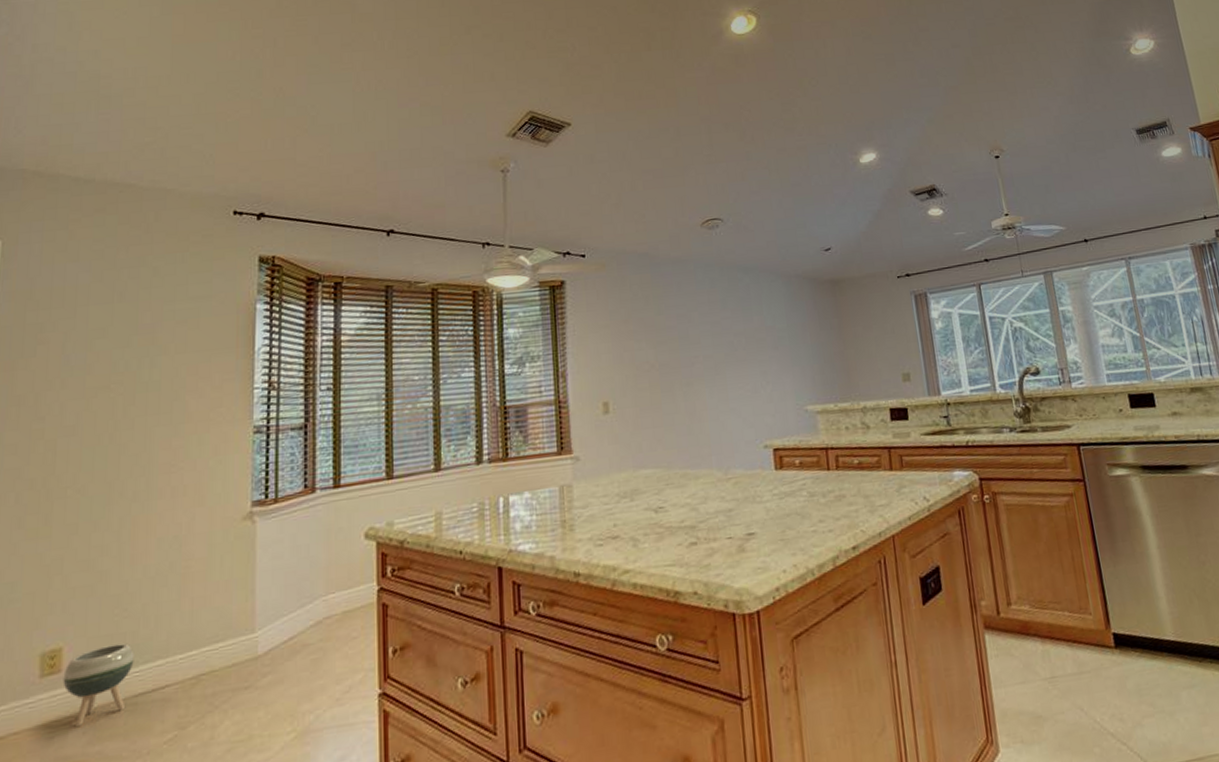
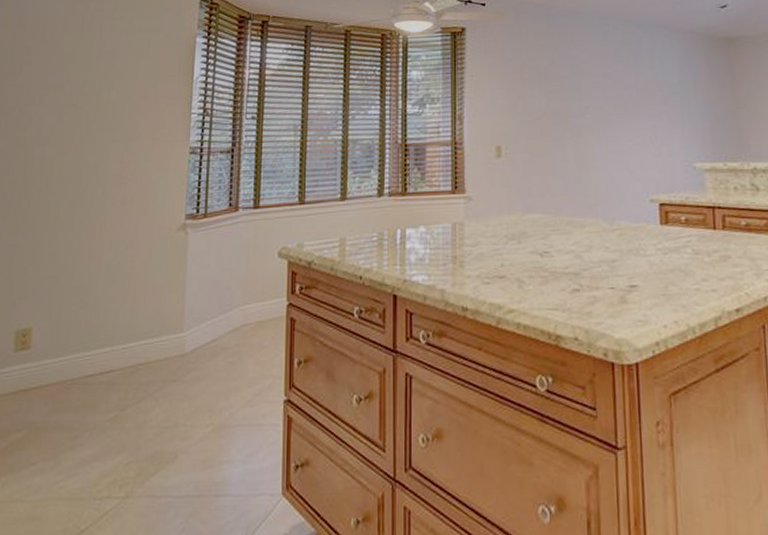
planter: present [62,643,135,726] -> none [31,330,87,397]

